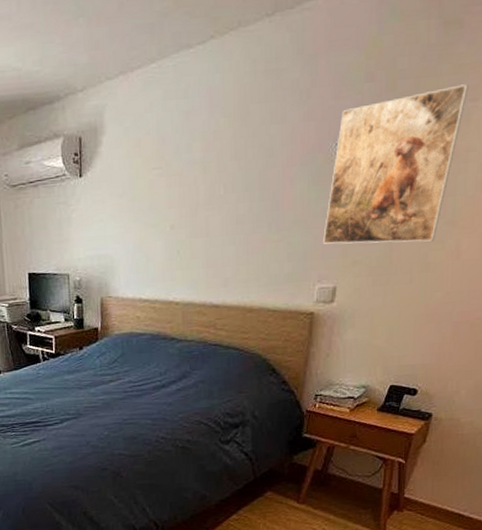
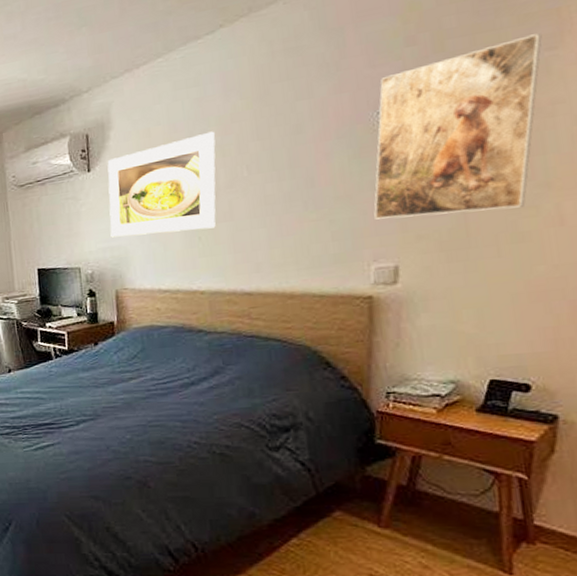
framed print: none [98,146,198,246] -> present [107,131,216,238]

